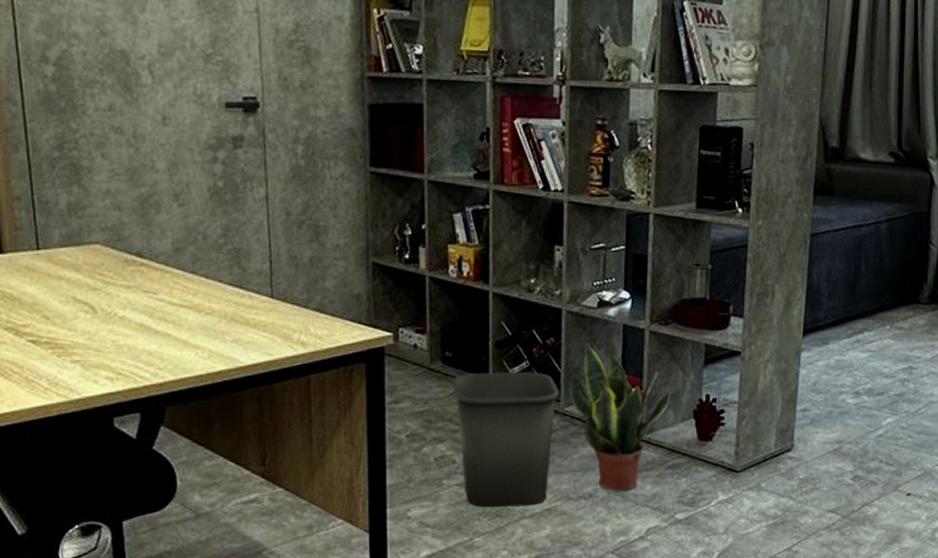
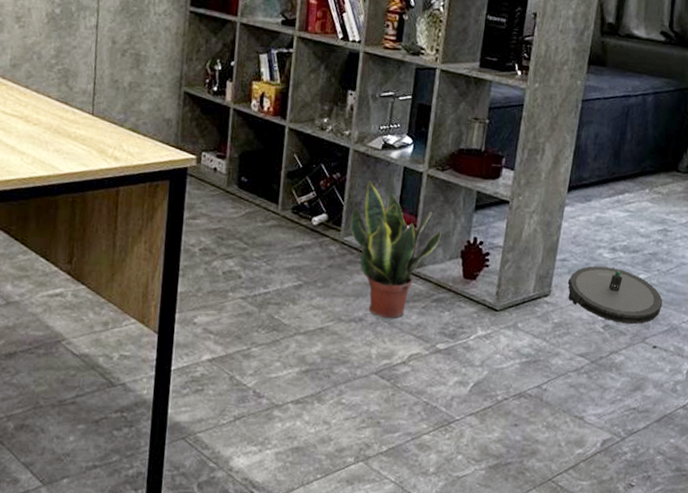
waste bin: present [451,371,559,507] -> none [244,198,341,324]
robot vacuum: none [810,413,914,472] -> present [567,266,663,324]

